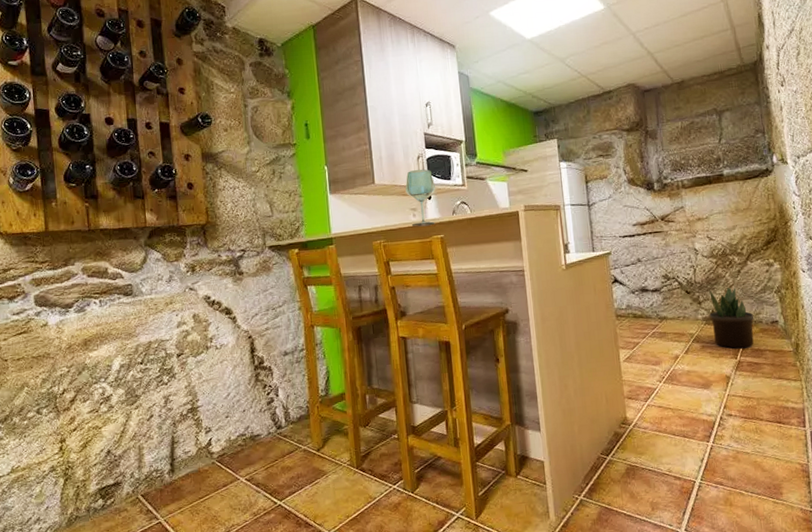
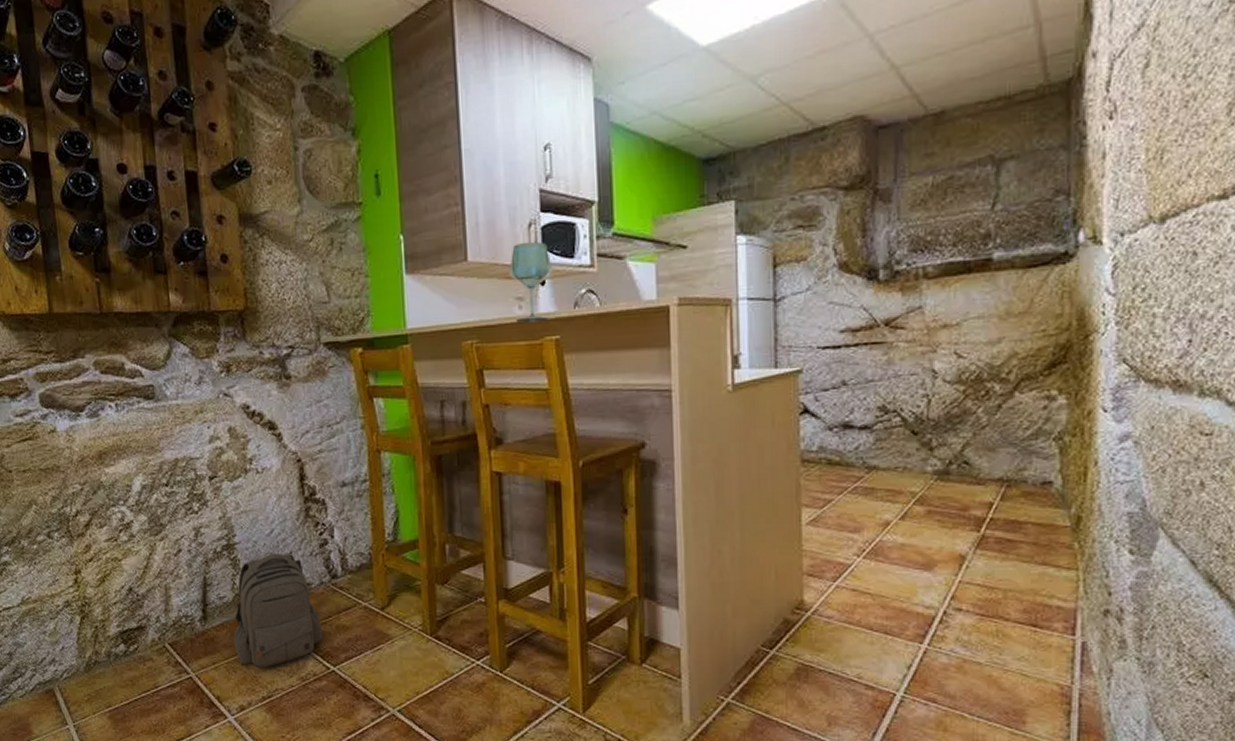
backpack: none [197,411,271,508] -> present [233,553,323,668]
planter: present [709,287,754,349] -> none [945,429,1015,518]

